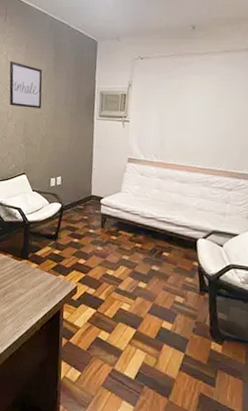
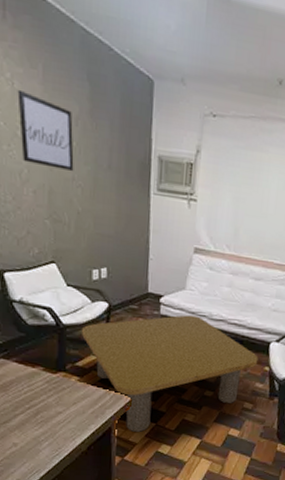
coffee table: none [41,213,187,317] -> present [82,315,258,432]

